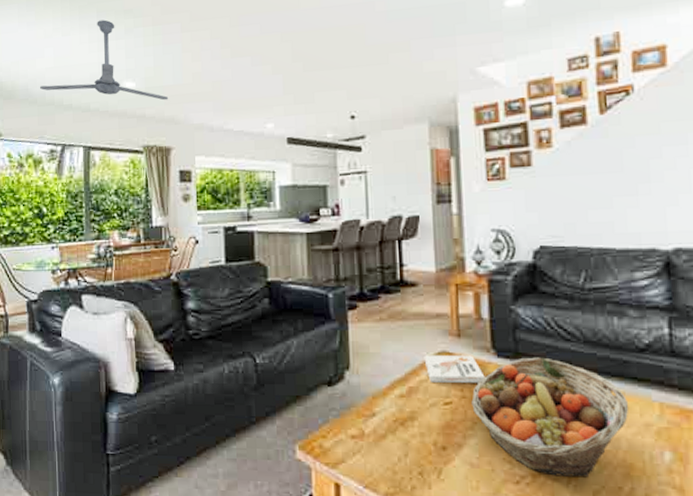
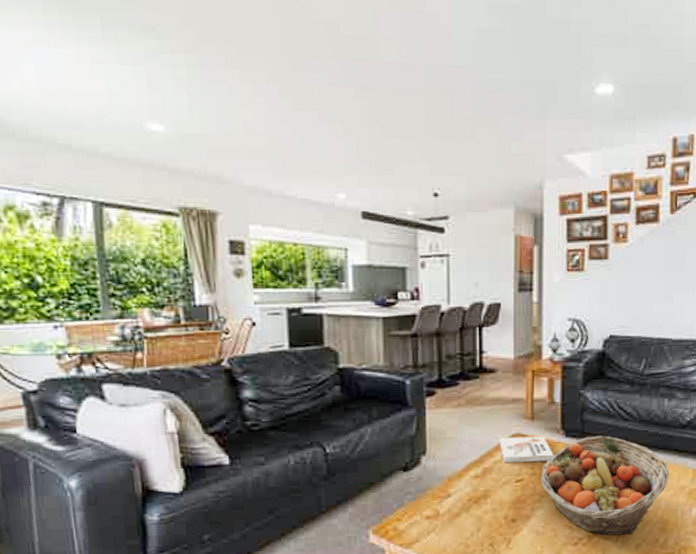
ceiling fan: present [40,19,169,101] -> none [18,34,212,153]

